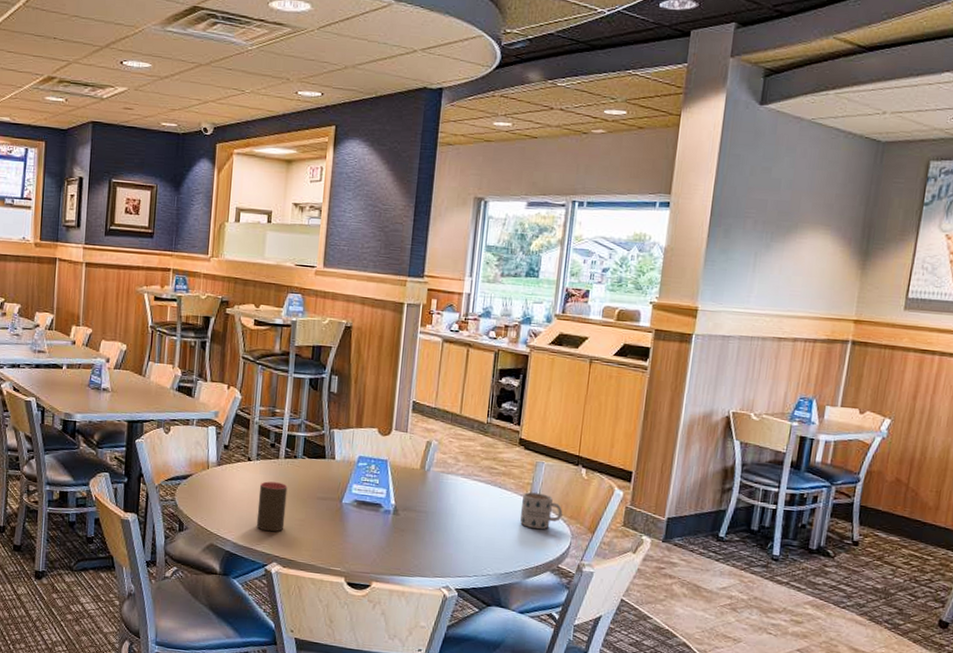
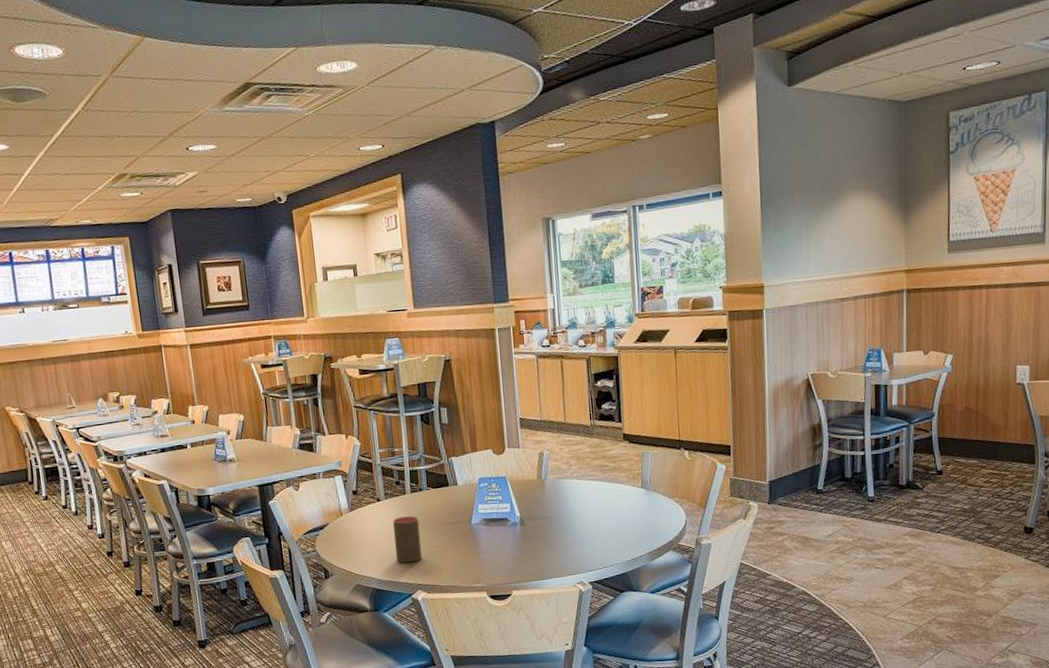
mug: present [520,492,563,530] -> none [635,480,674,515]

